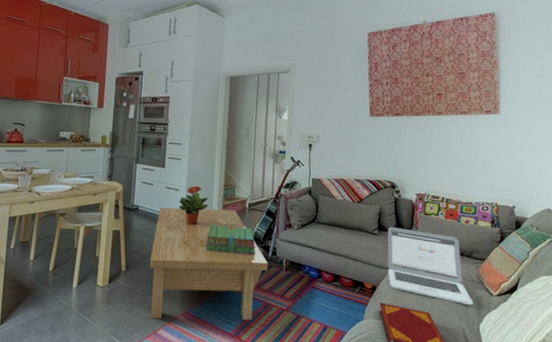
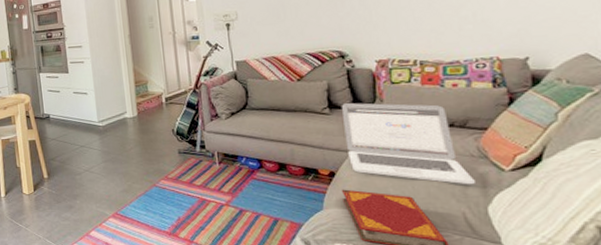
coffee table: present [149,207,268,321] -> none [69,106,198,221]
potted plant: present [178,185,209,226] -> none [88,86,121,128]
stack of books: present [206,225,256,254] -> none [124,123,181,151]

